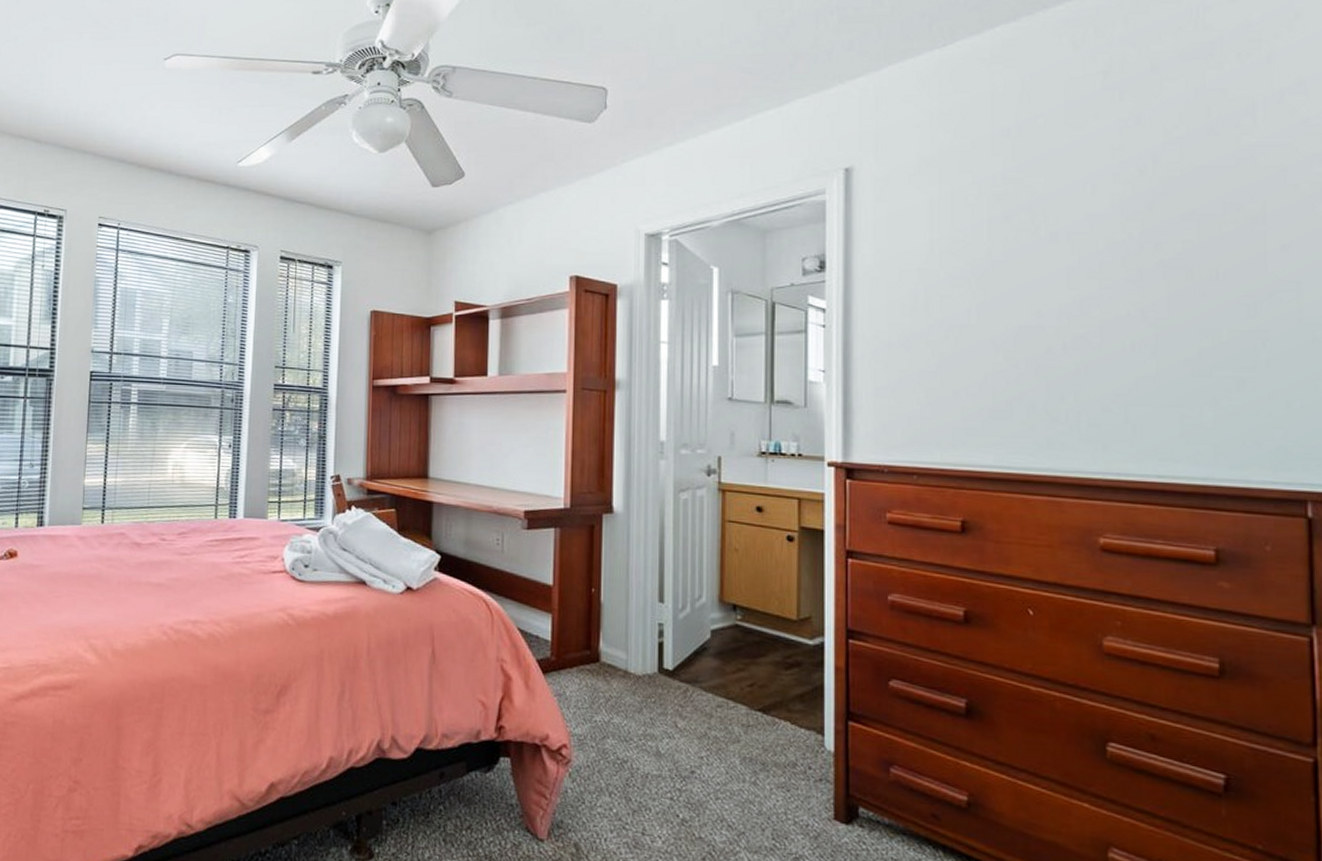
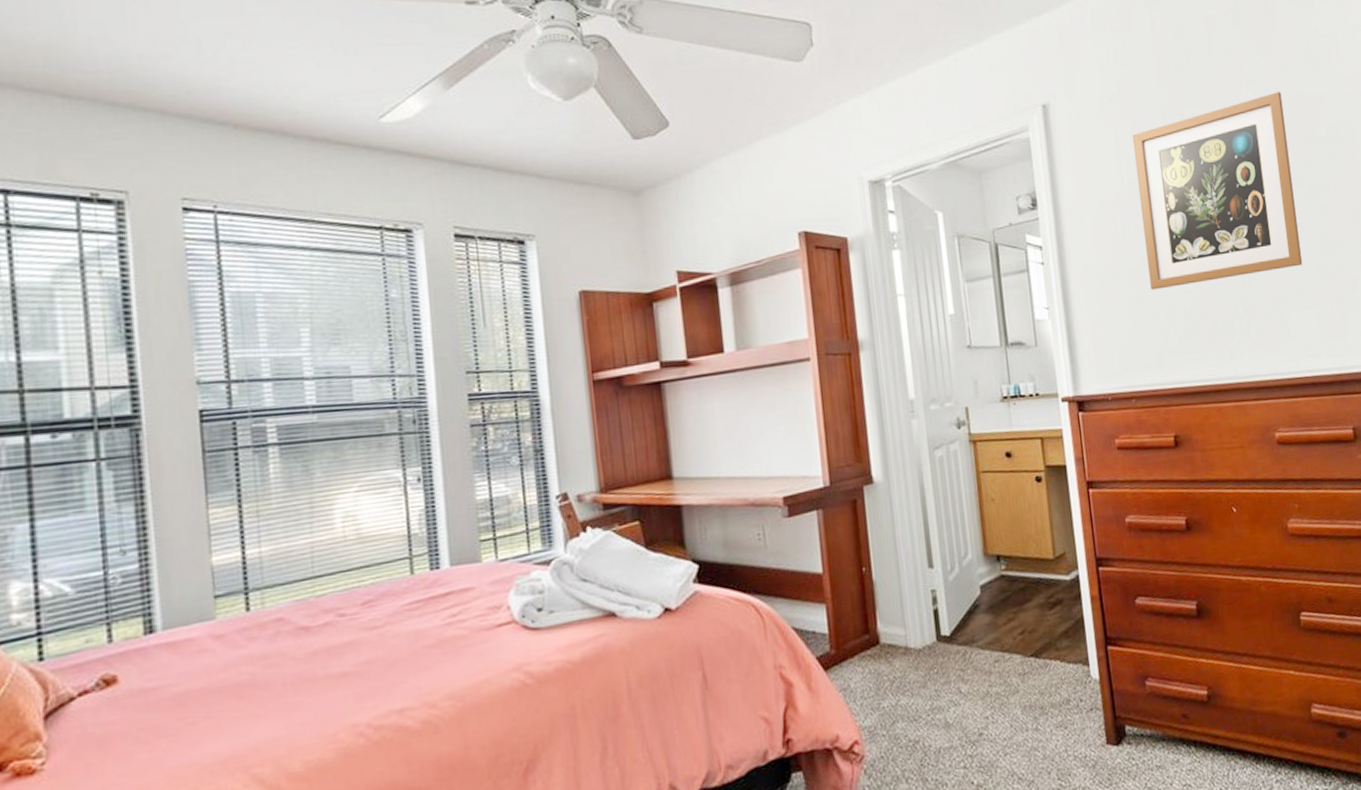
wall art: none [951,162,1166,366] -> present [1132,92,1303,290]

